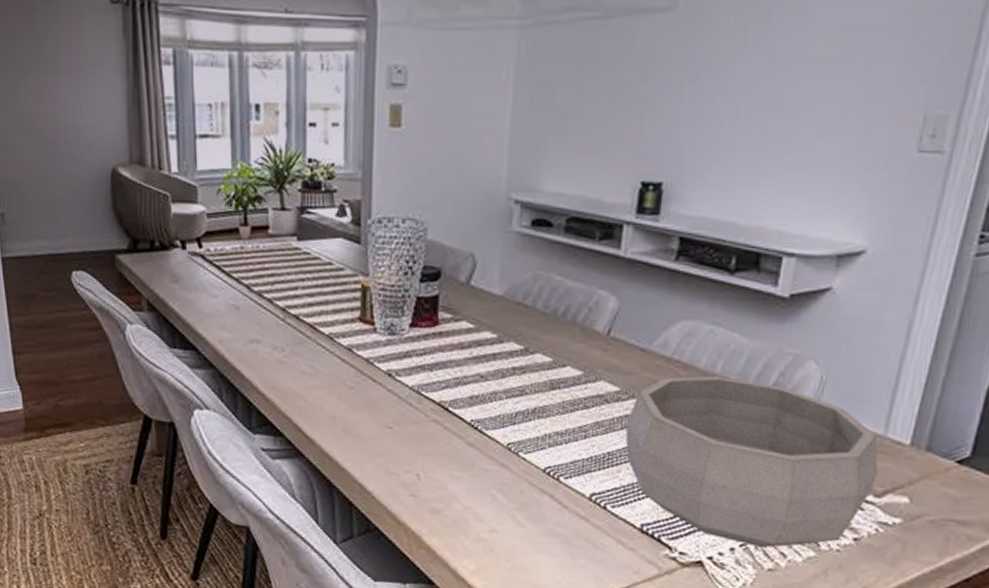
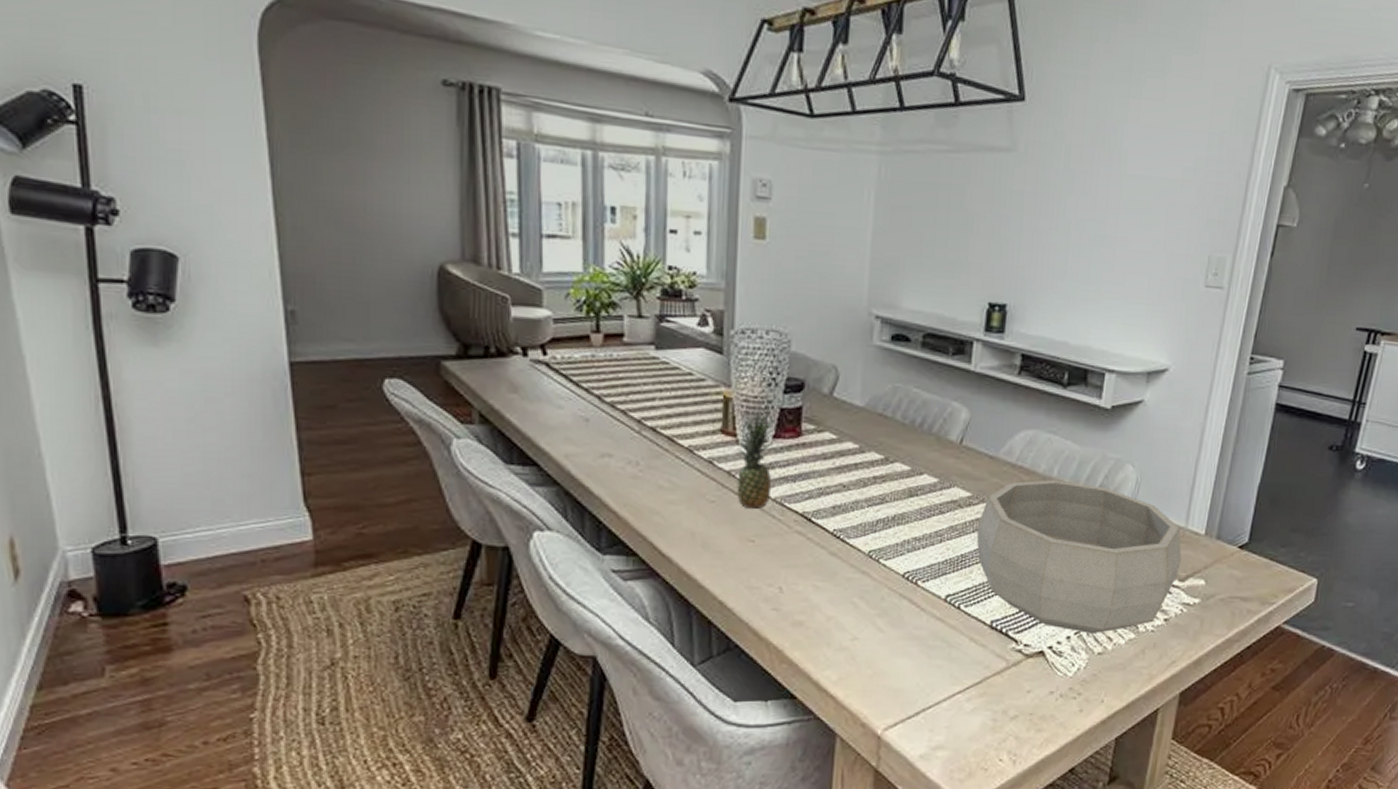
fruit: none [375,302,414,397] -> present [737,413,777,510]

